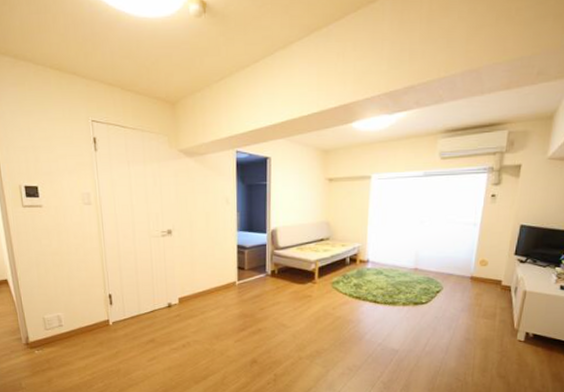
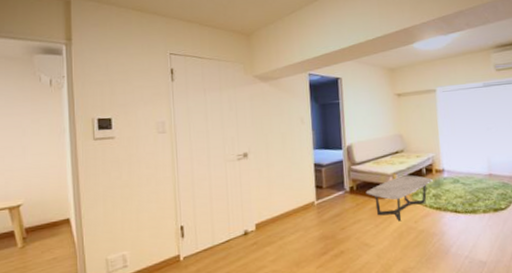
coffee table: none [287,263,355,307] -> present [366,175,433,222]

